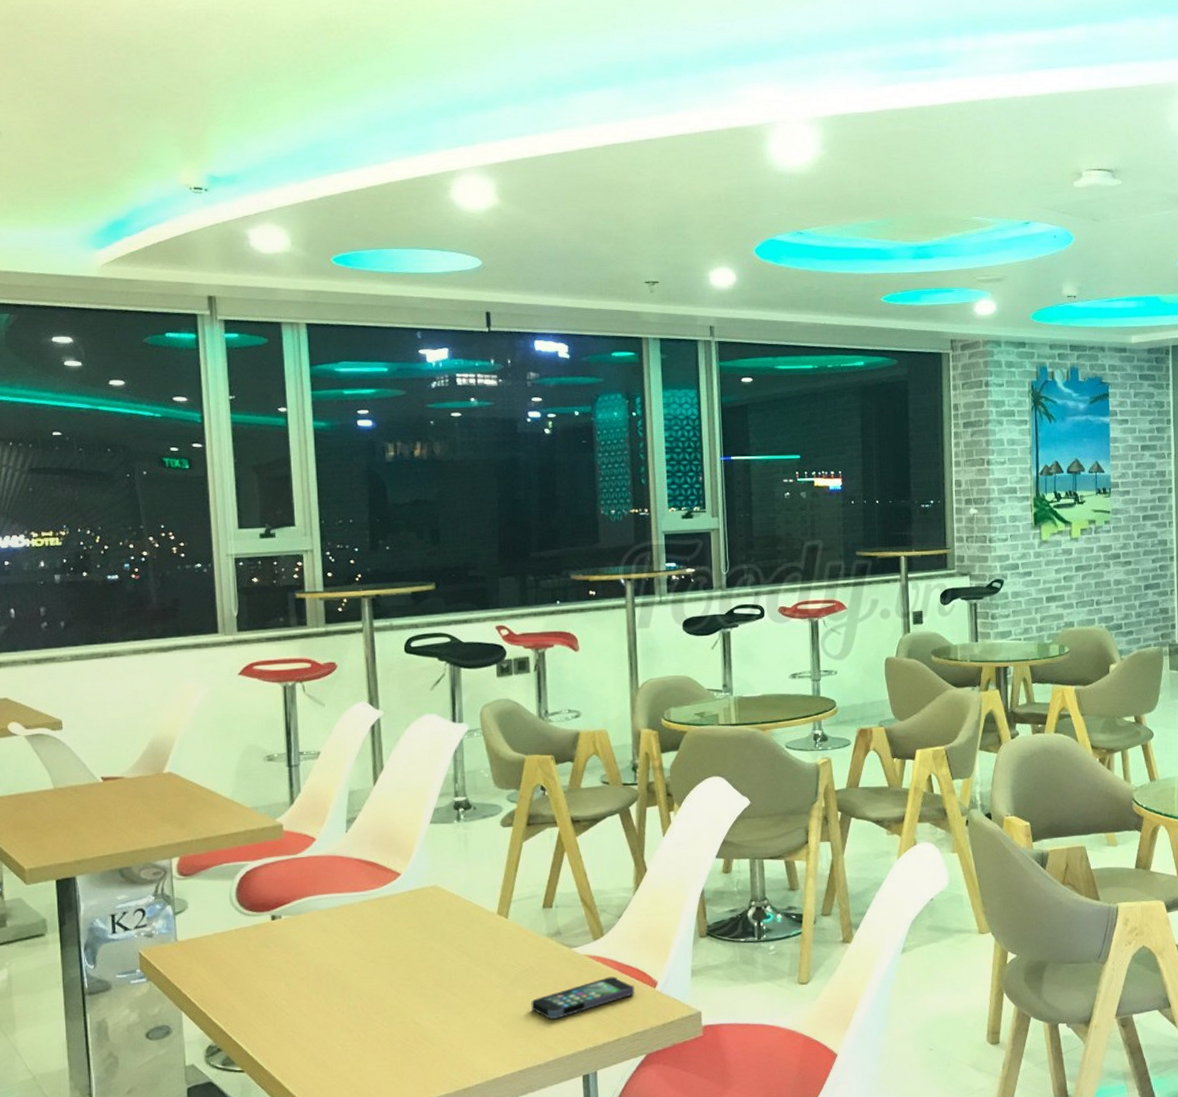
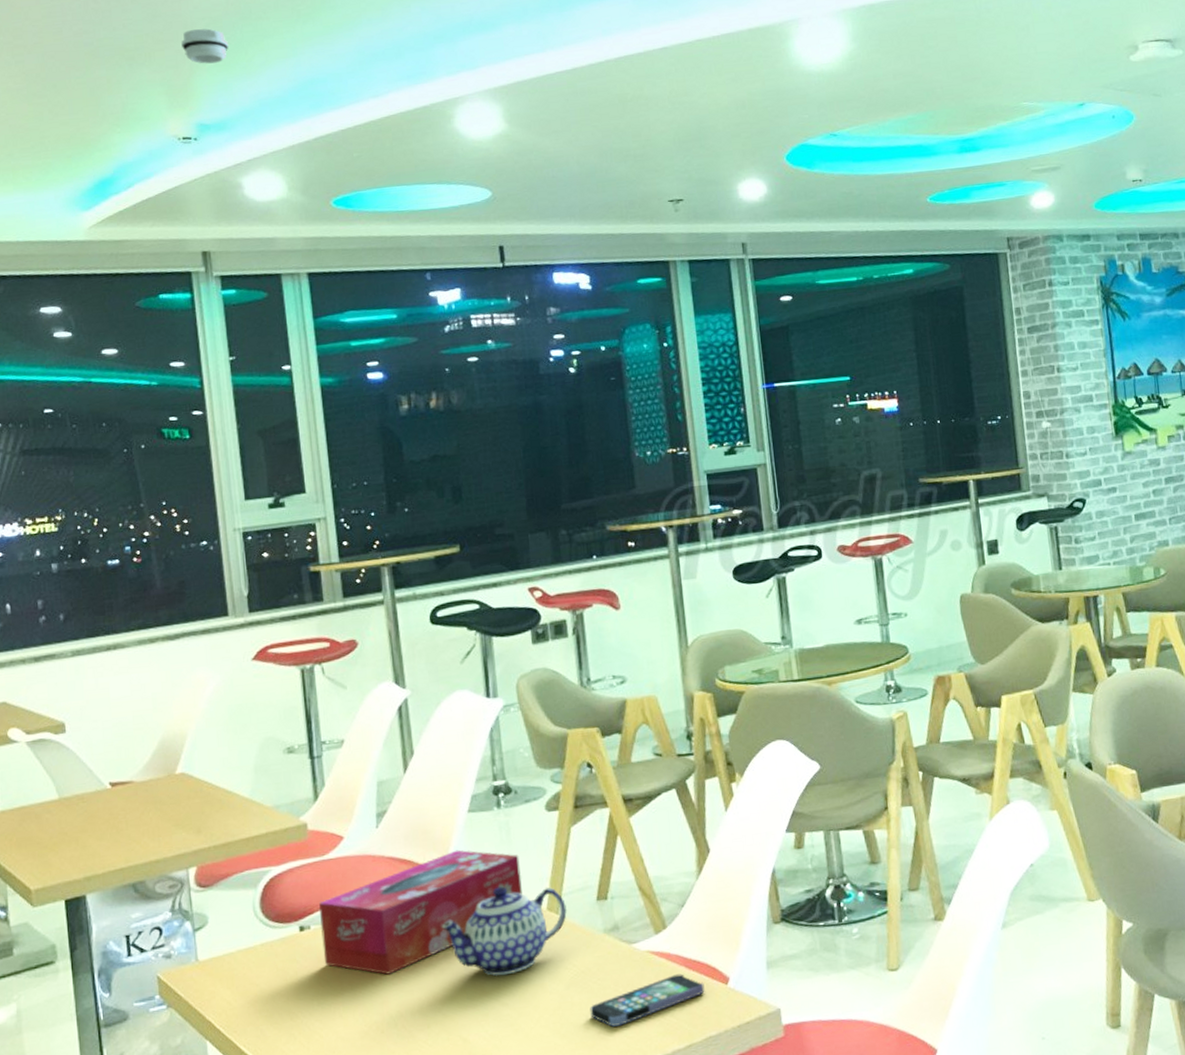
smoke detector: none [196,86,242,120] -> present [181,29,229,64]
tissue box: none [290,856,476,963] -> present [319,849,522,975]
teapot: none [400,891,516,970] -> present [441,886,568,977]

